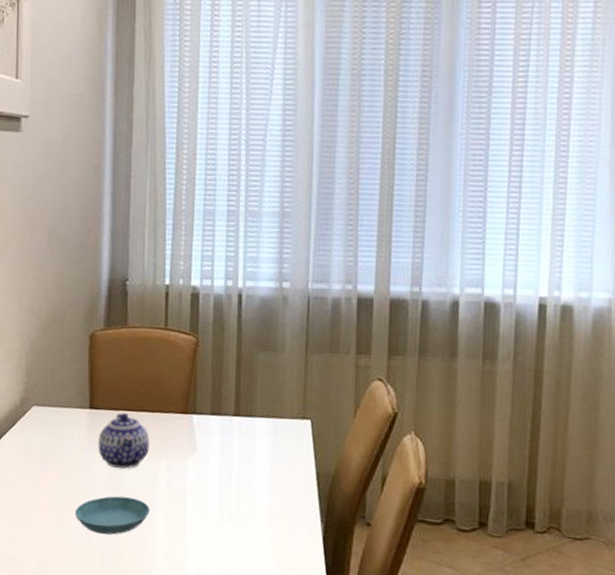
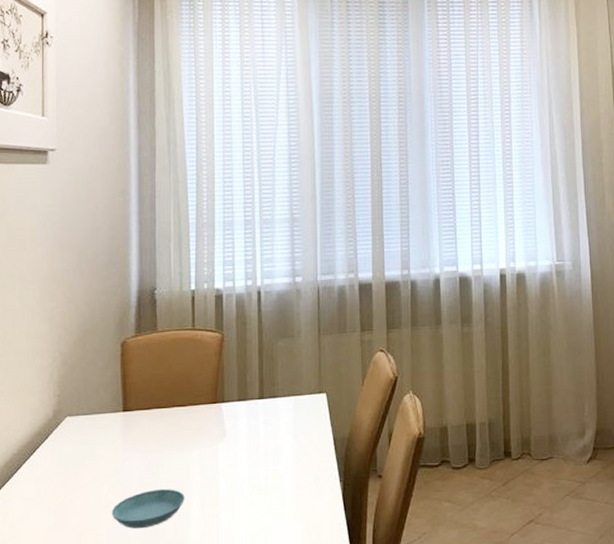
teapot: present [98,413,150,469] -> none [133,411,182,463]

